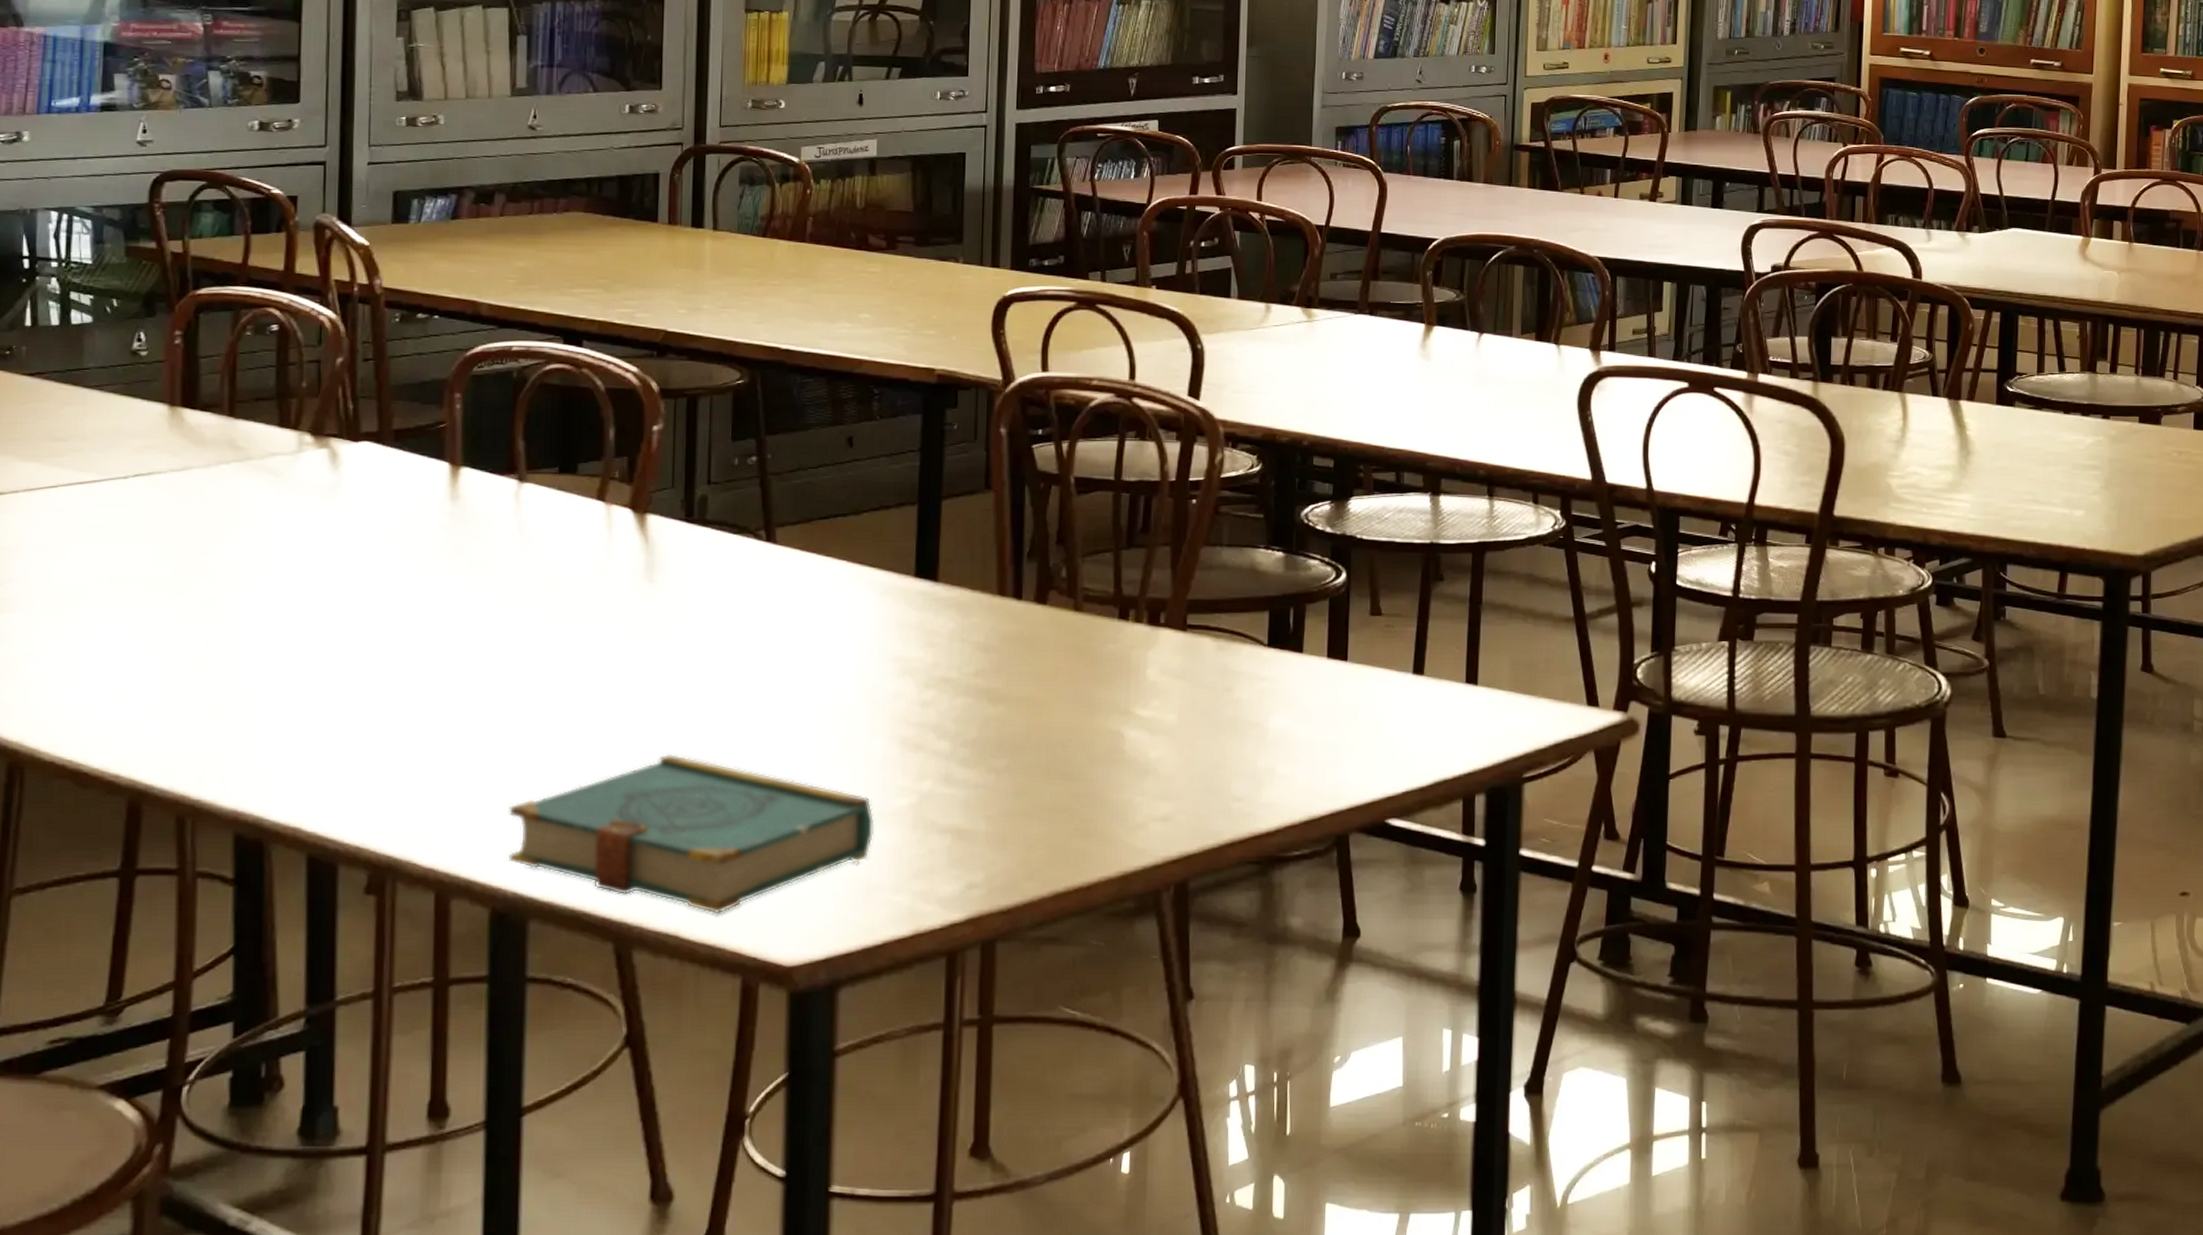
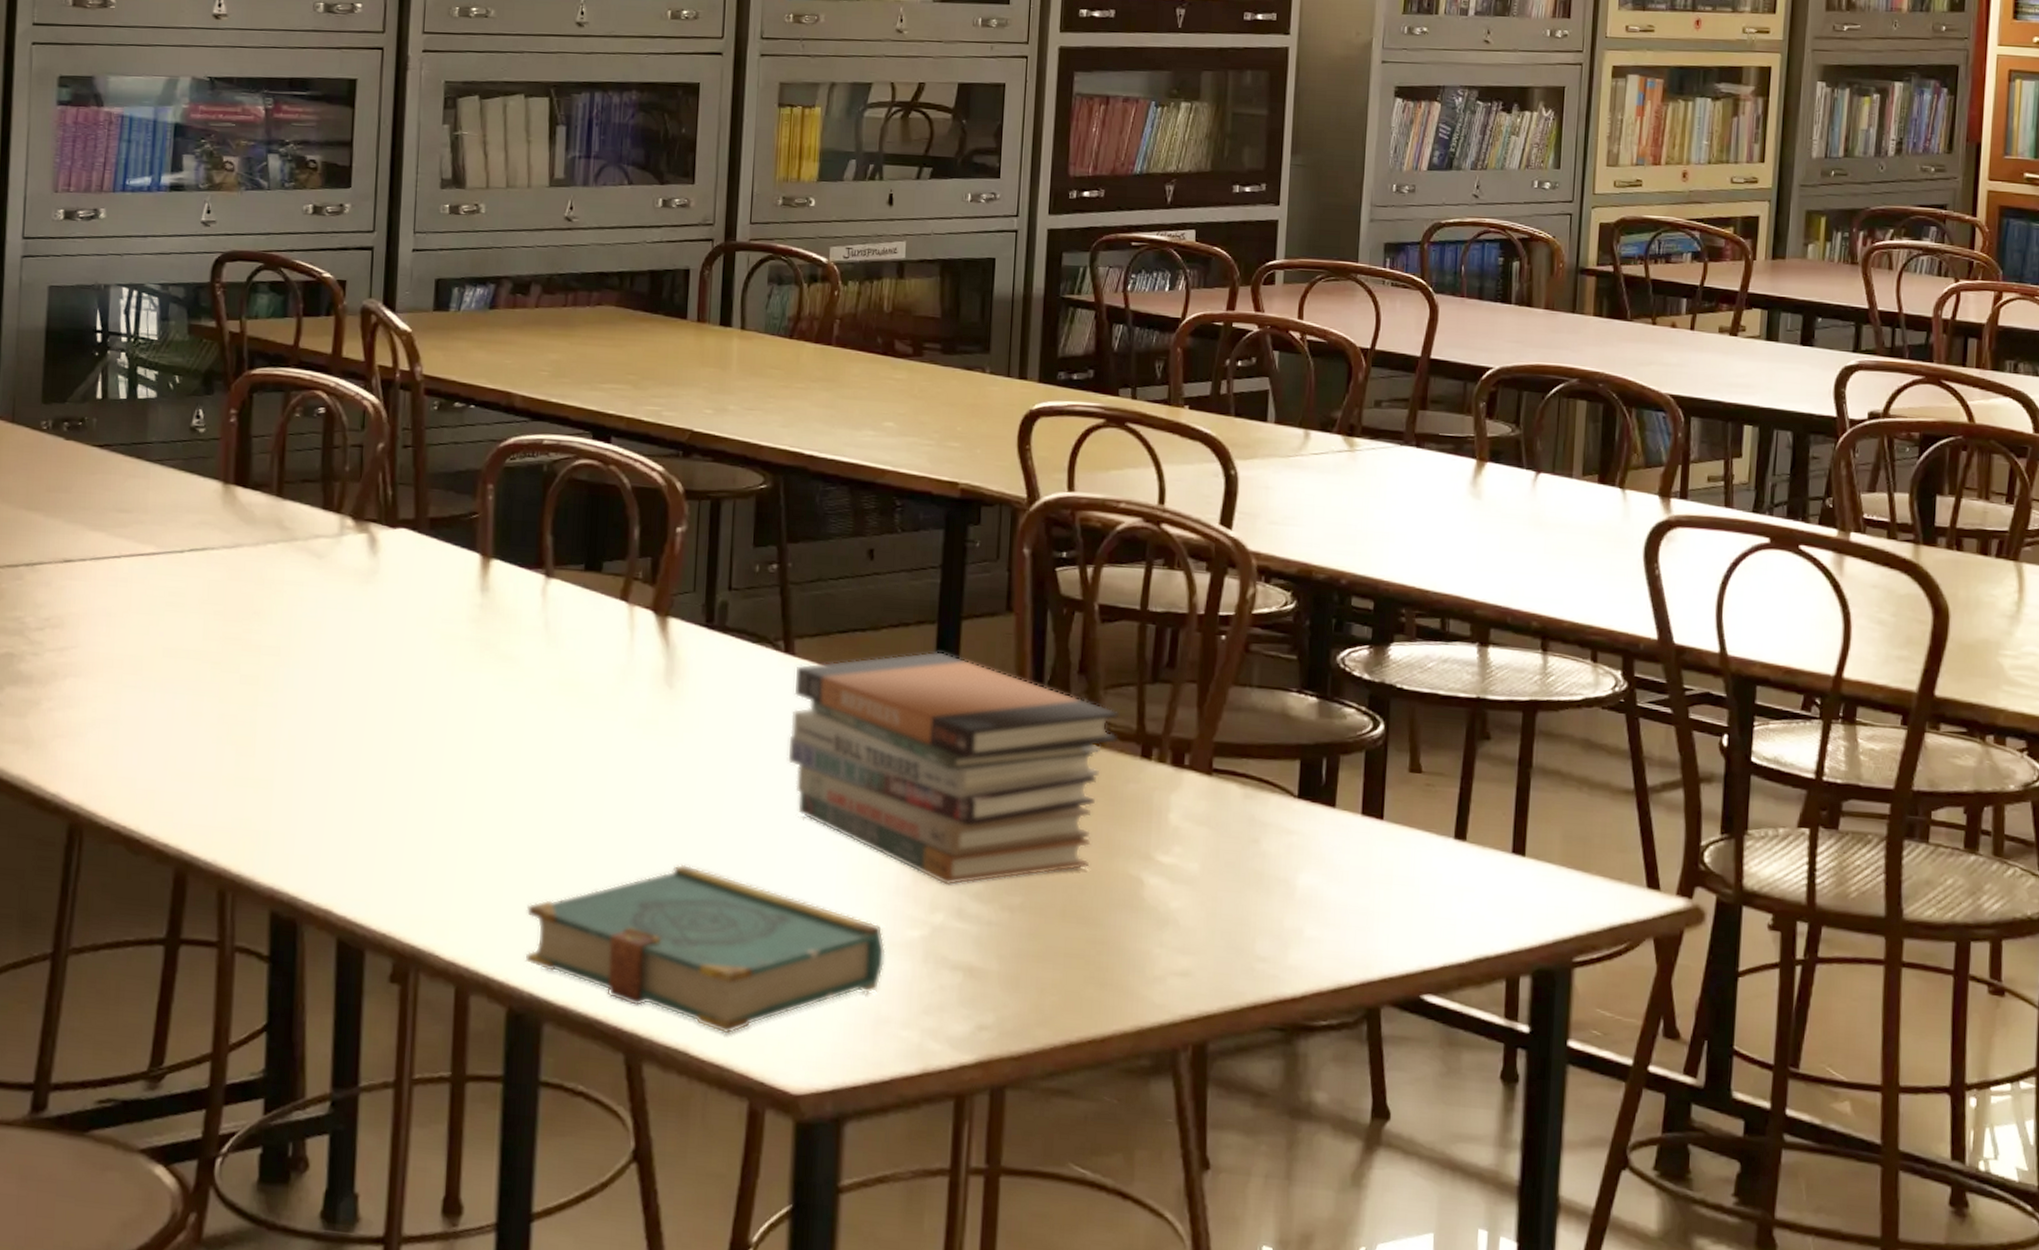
book stack: none [771,531,1096,754] -> present [787,651,1118,886]

